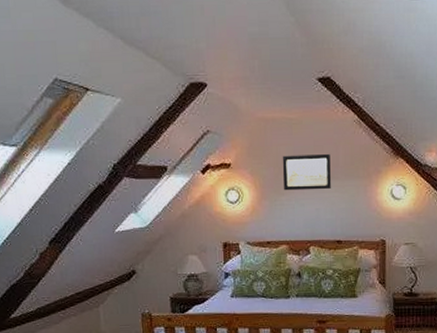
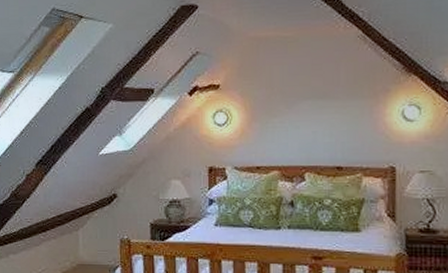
wall art: present [282,153,331,191] -> none [275,72,330,112]

